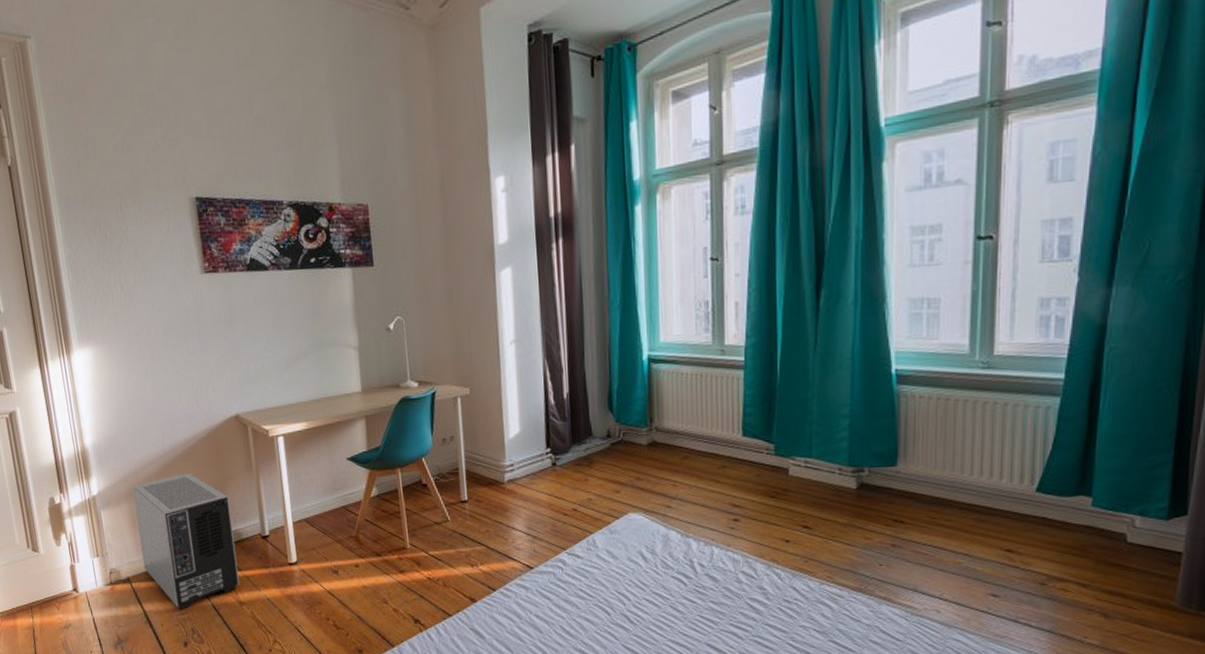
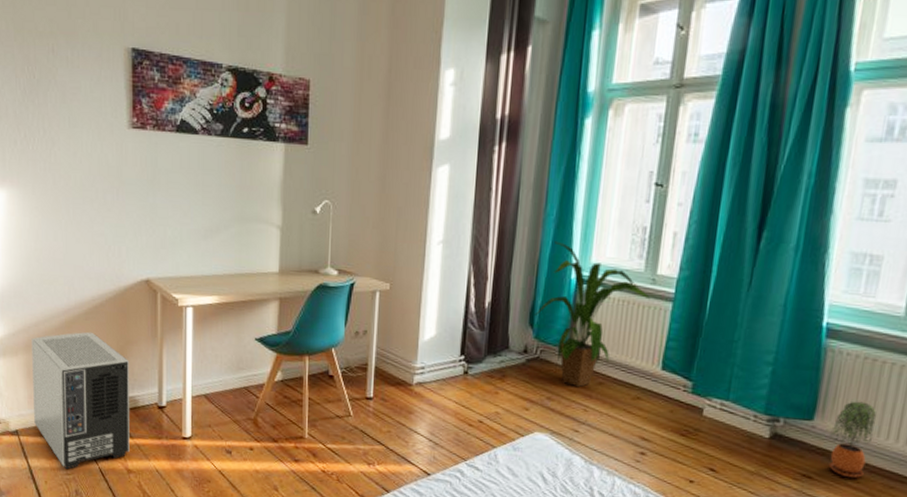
house plant: none [612,326,722,465] -> present [534,241,650,388]
potted plant: none [915,441,958,517] -> present [828,401,876,479]

